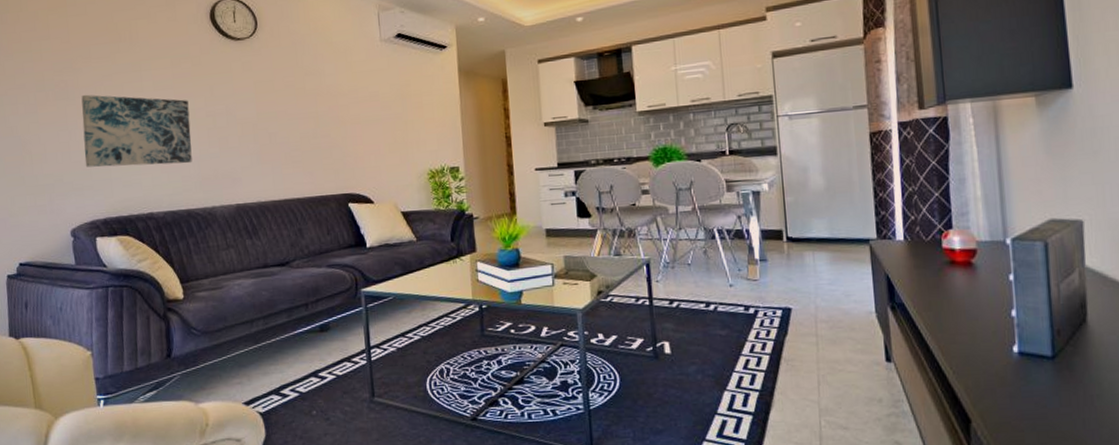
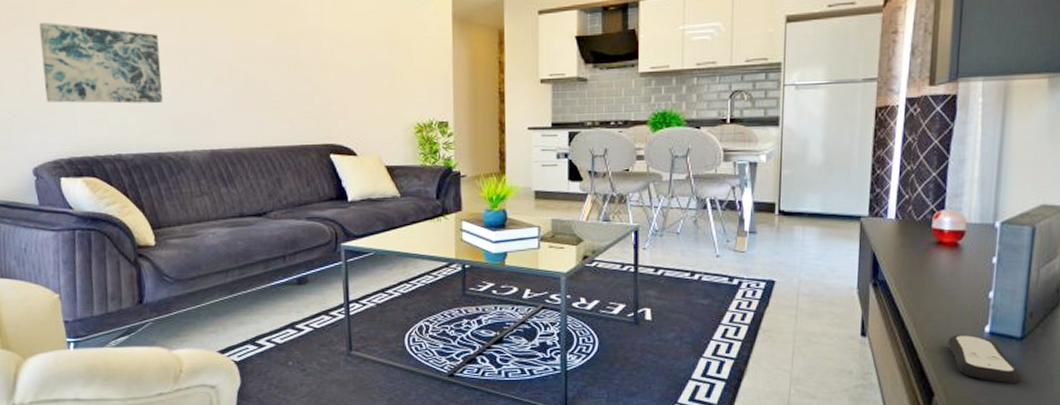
remote control: none [977,355,1061,407] -> present [948,334,1022,384]

